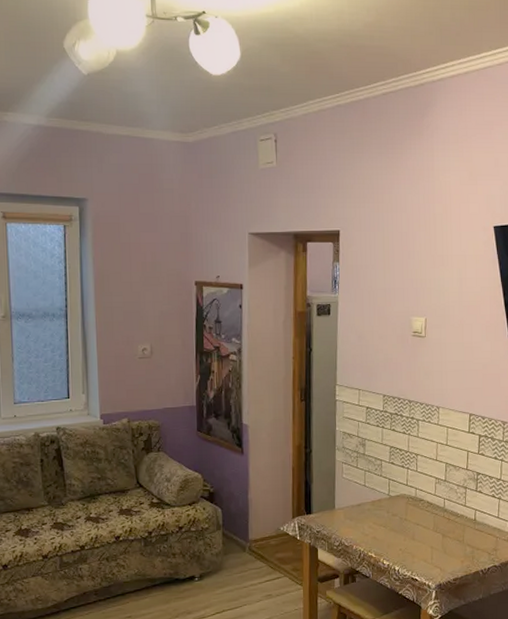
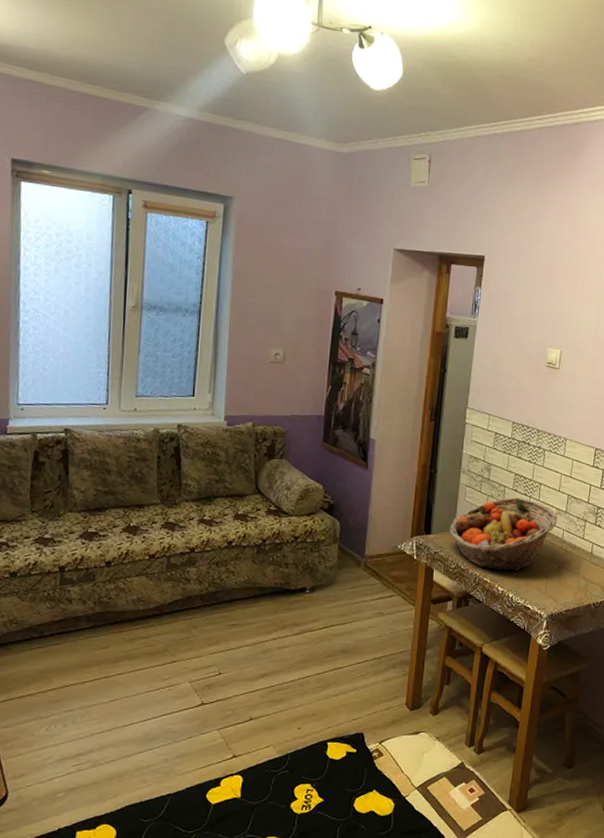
fruit basket: none [329,470,438,545] -> present [449,497,558,571]

